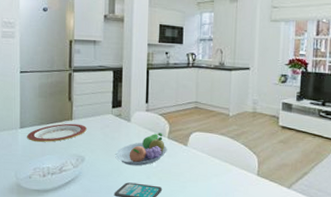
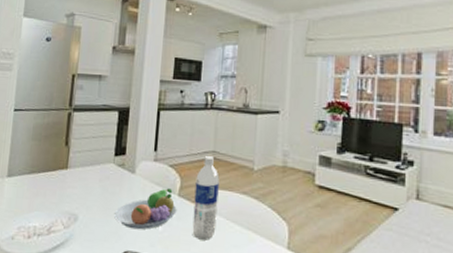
plate: present [27,123,87,142] -> none [14,172,84,195]
water bottle: none [180,106,201,172] -> present [192,156,220,241]

